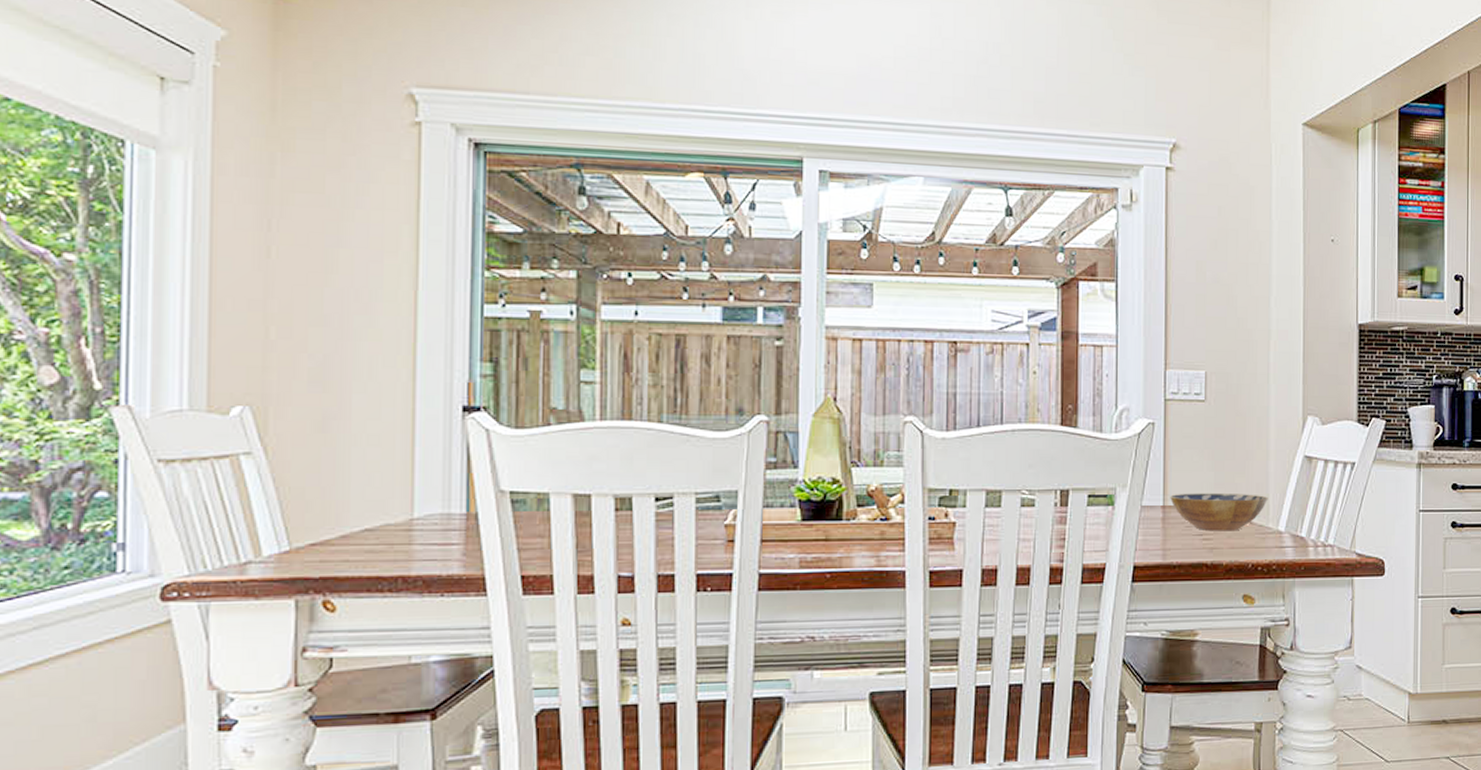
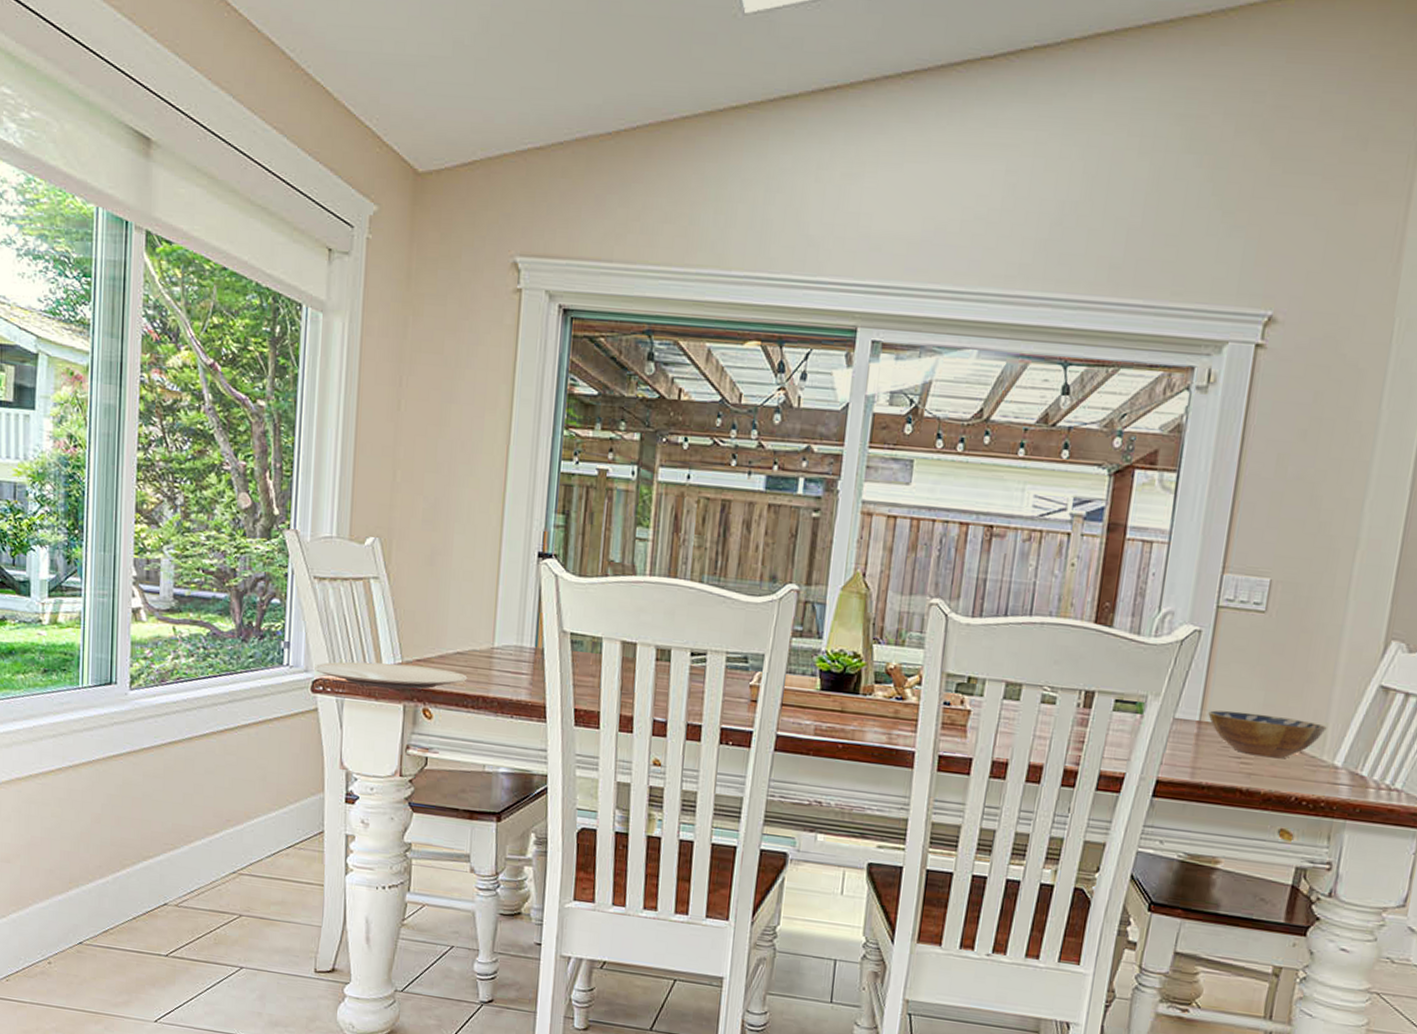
plate: none [162,551,381,583] -> present [313,661,468,690]

